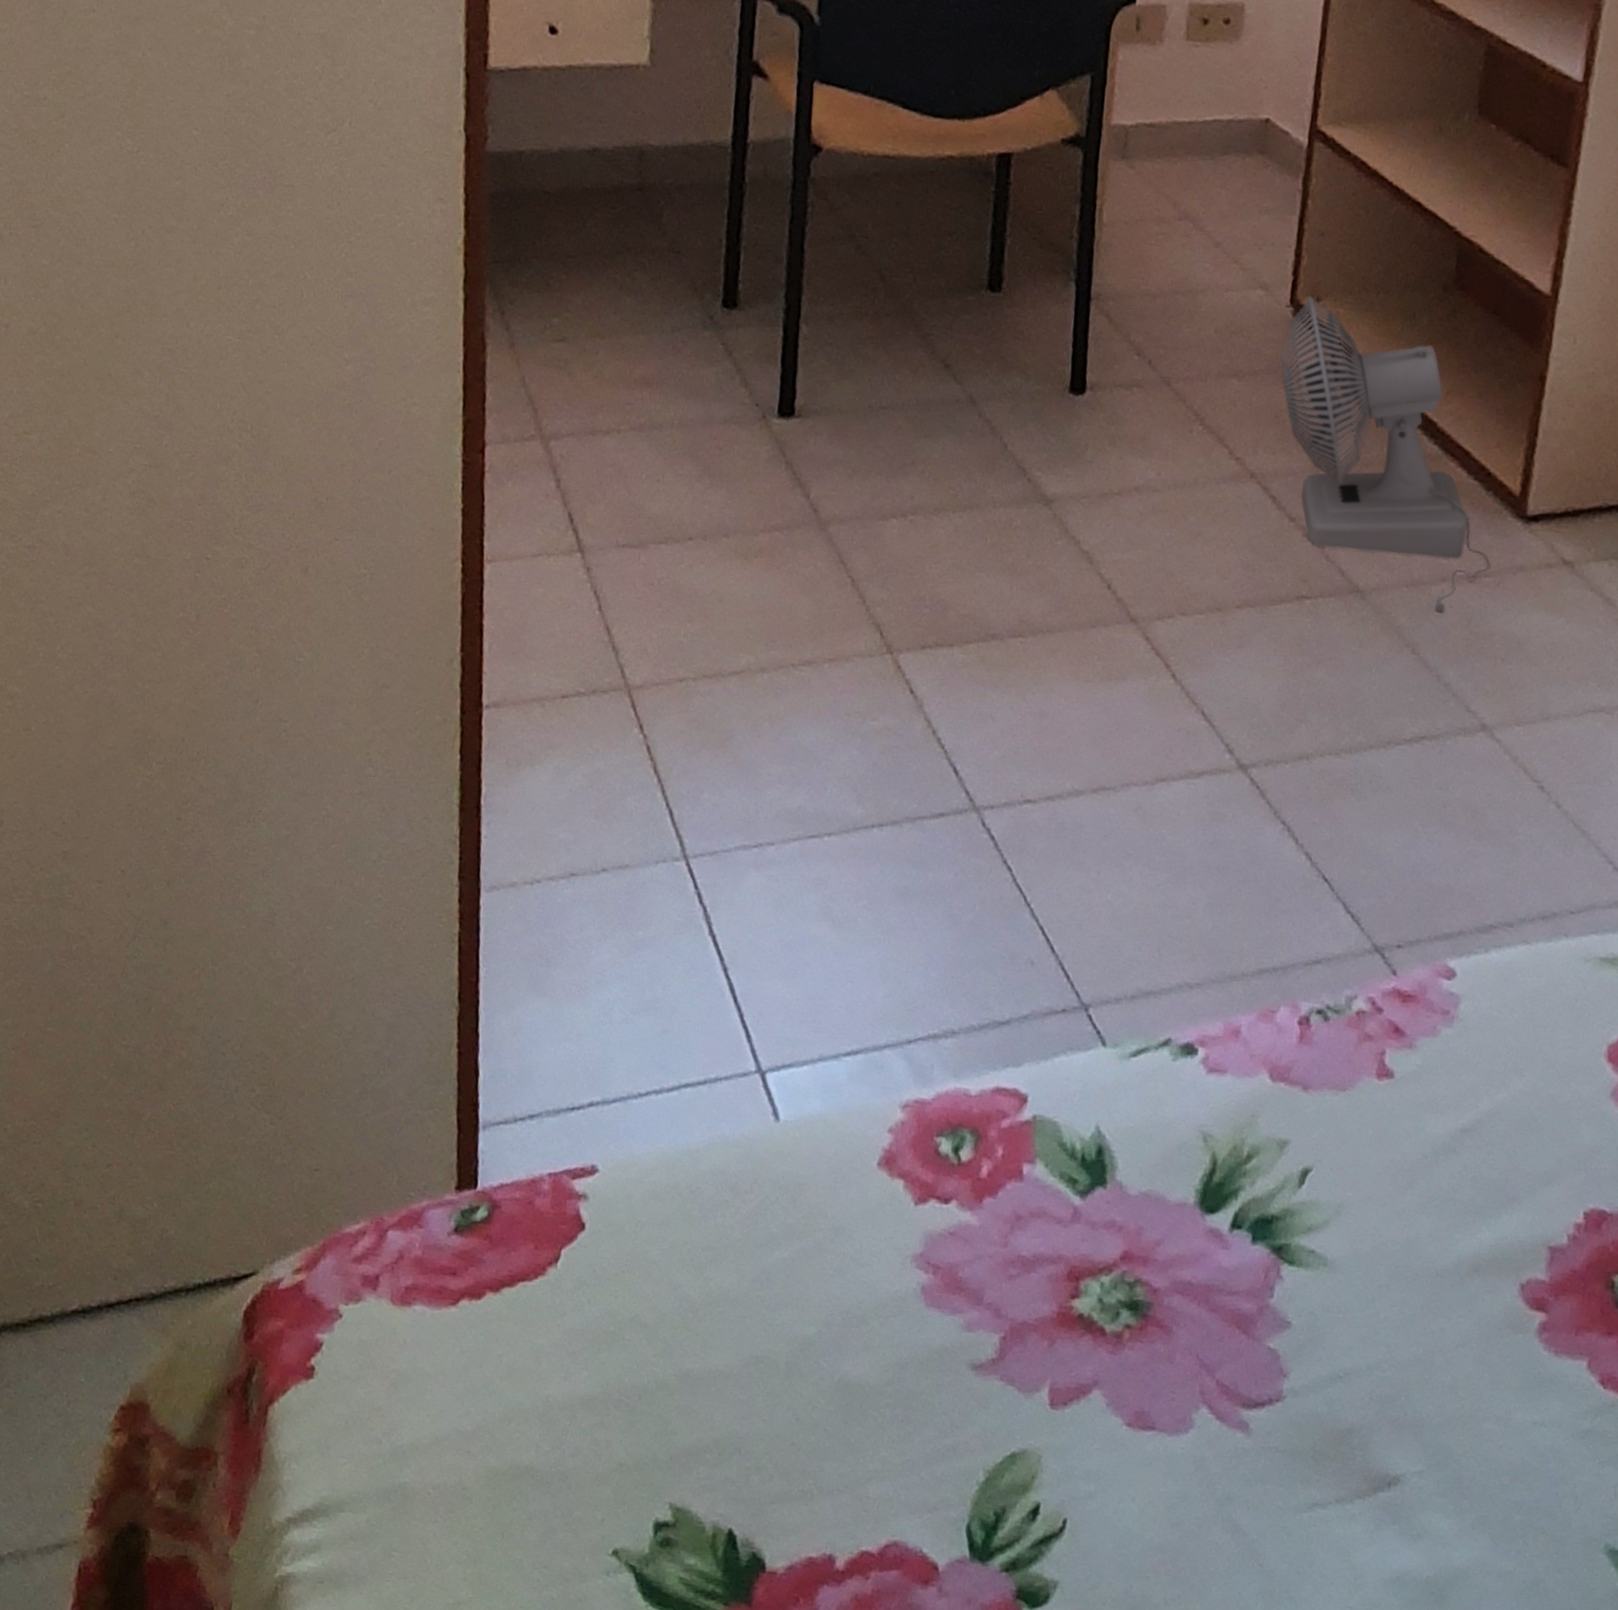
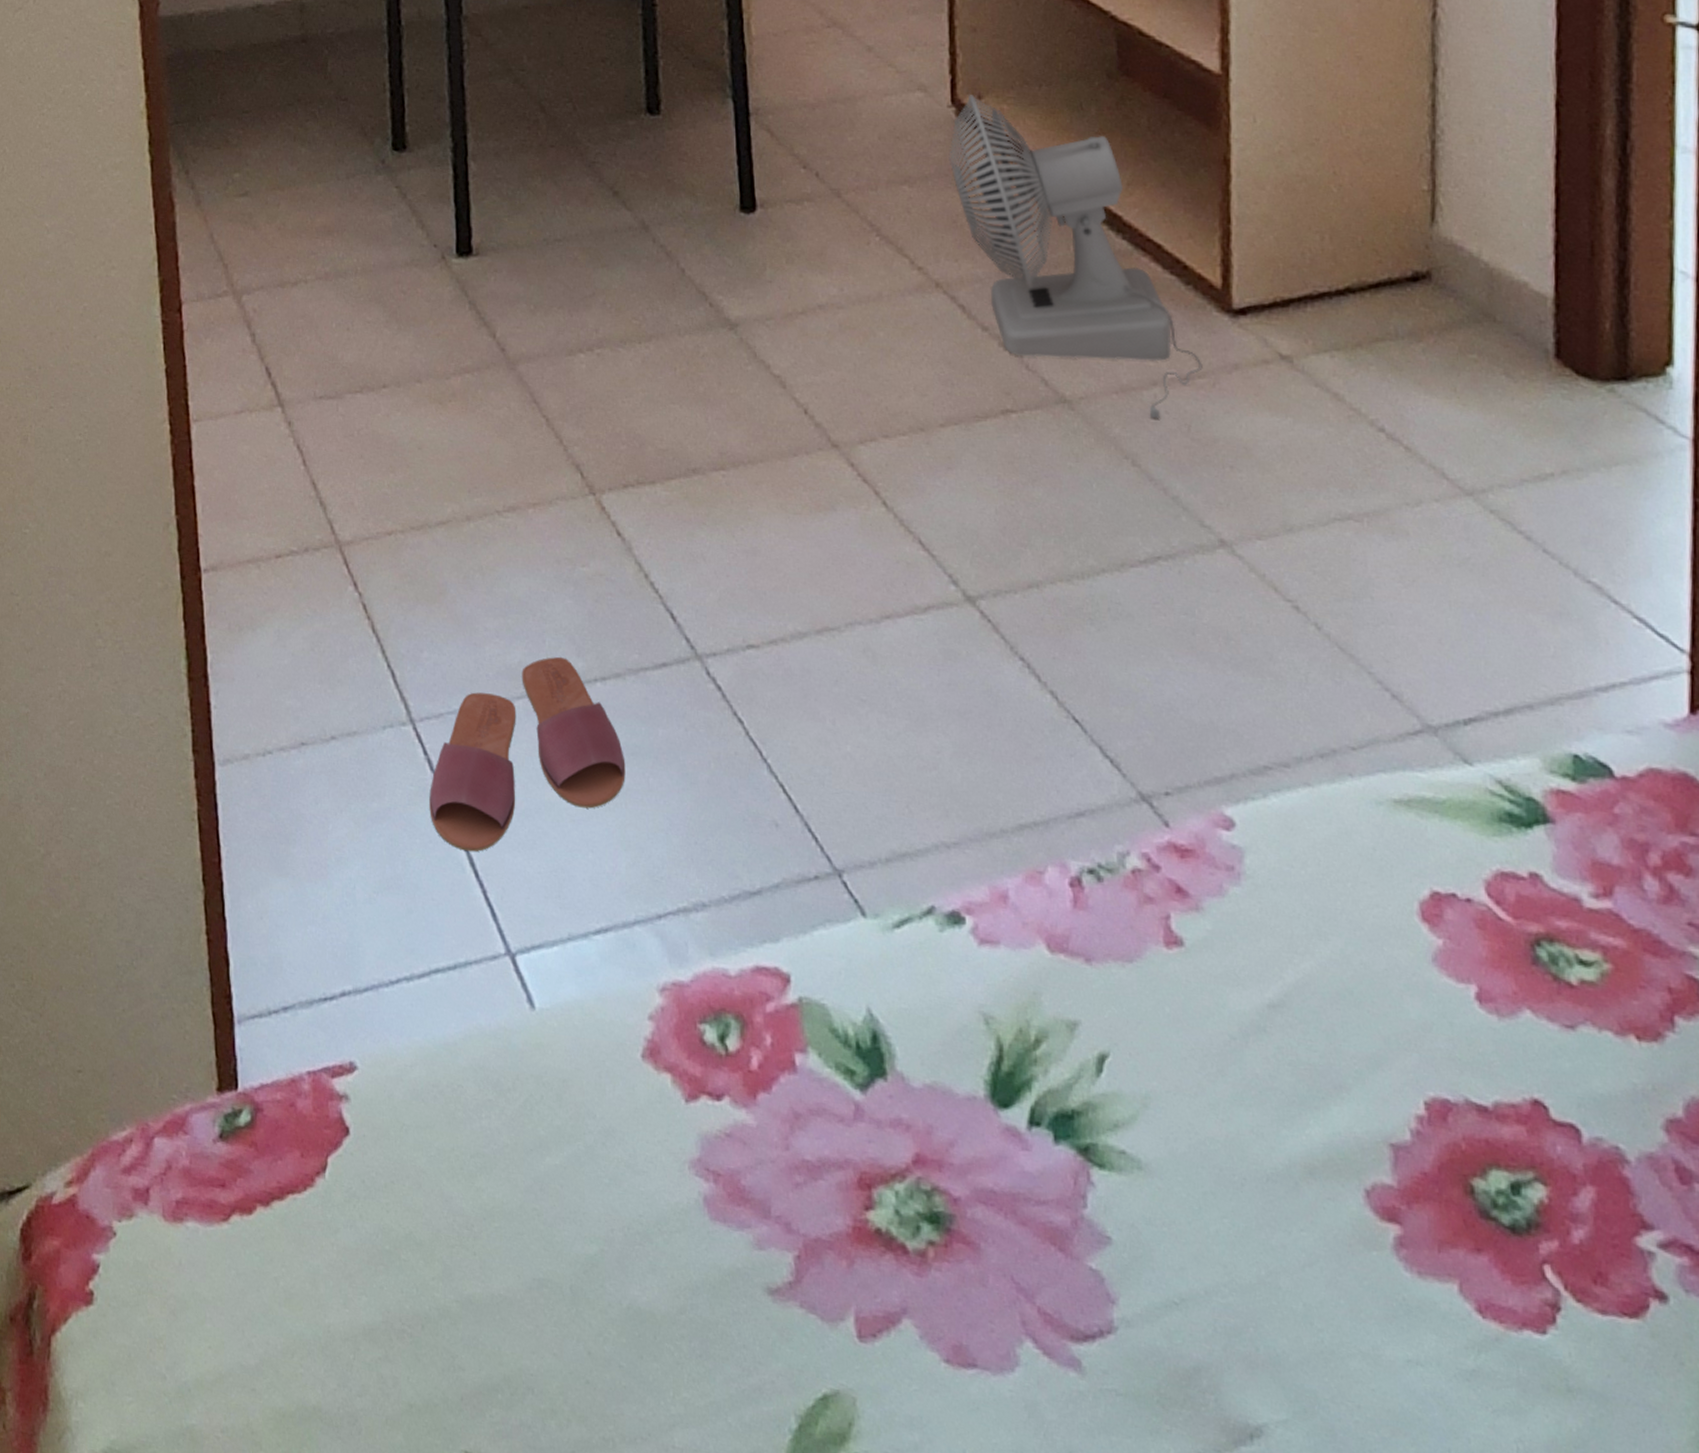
slippers: none [694,803,893,979] -> present [429,656,626,852]

